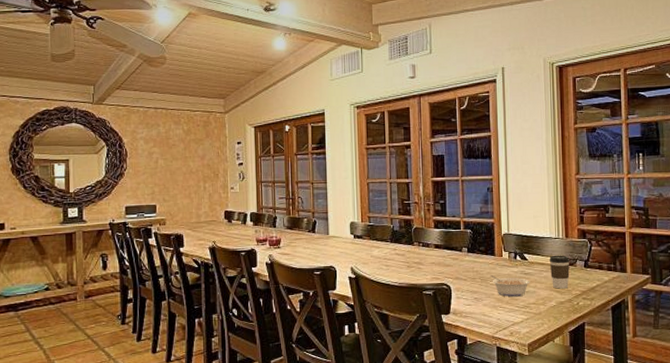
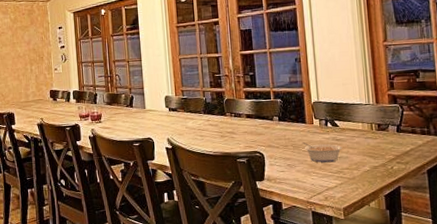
coffee cup: present [549,255,570,289] -> none [360,120,382,154]

